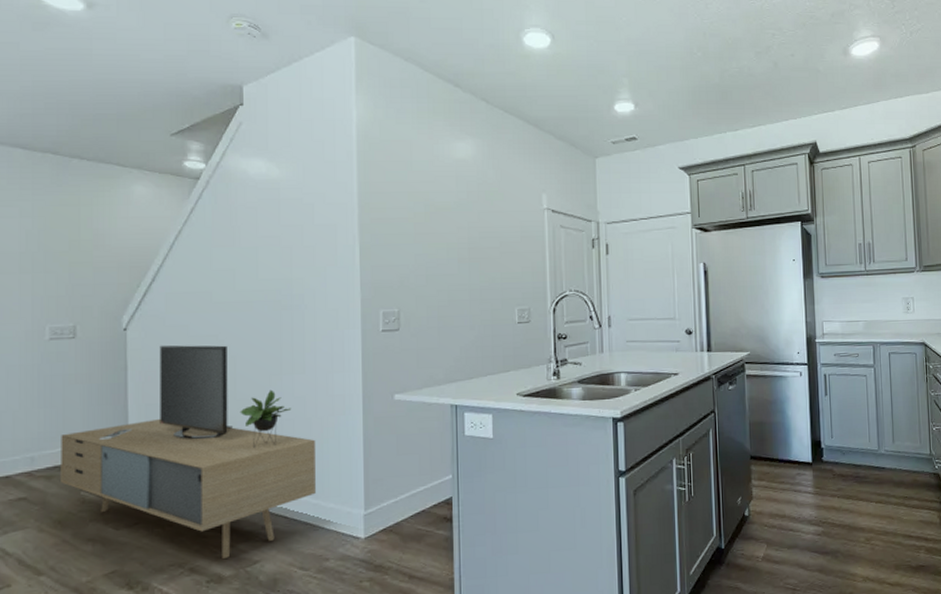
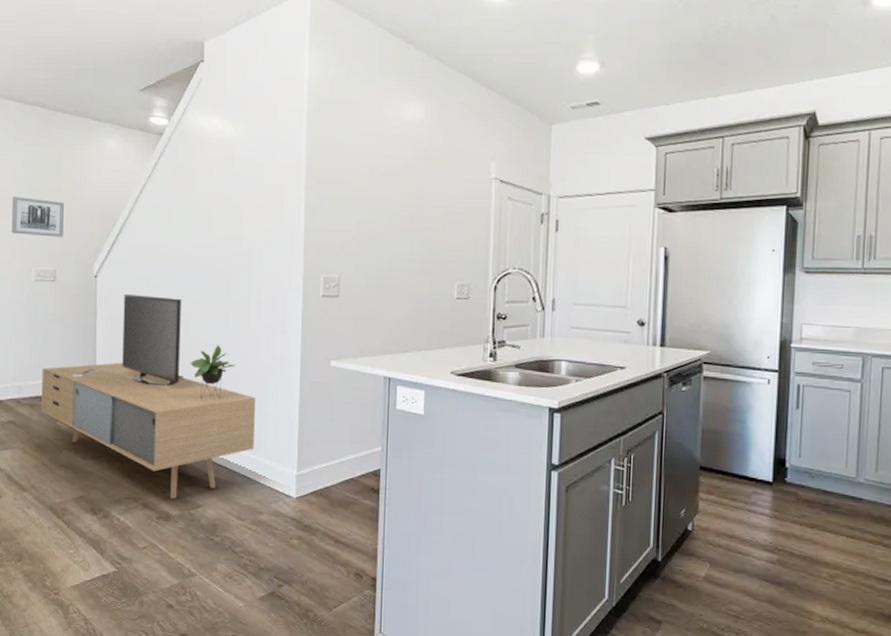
wall art: none [19,250,85,291] -> present [12,197,65,237]

